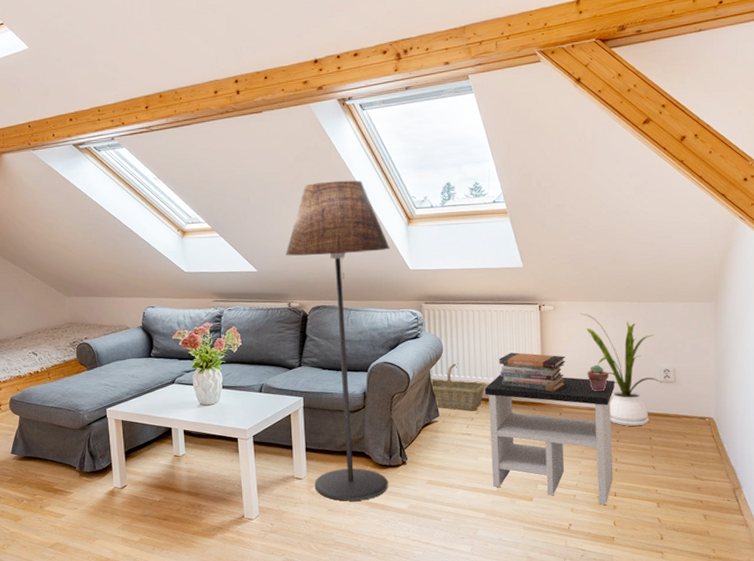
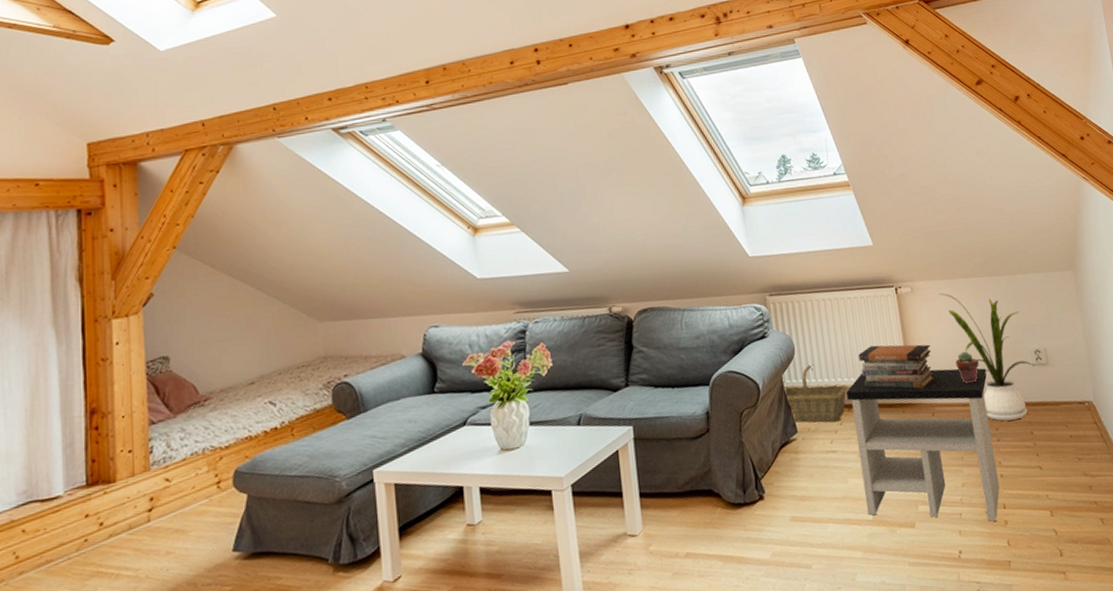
floor lamp: present [285,180,390,501] -> none [602,157,745,559]

